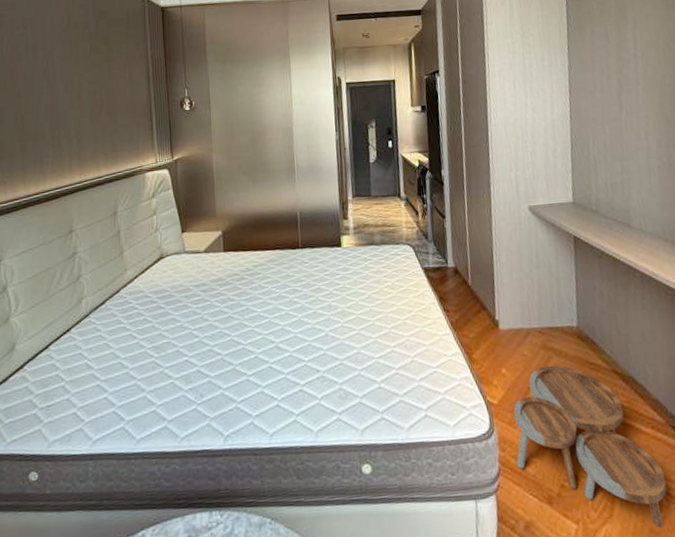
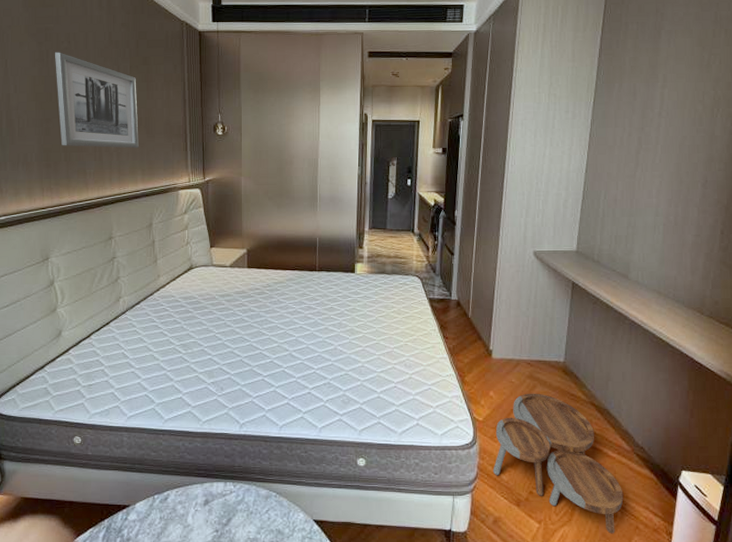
wall art: none [10,38,101,136] -> present [55,52,139,149]

